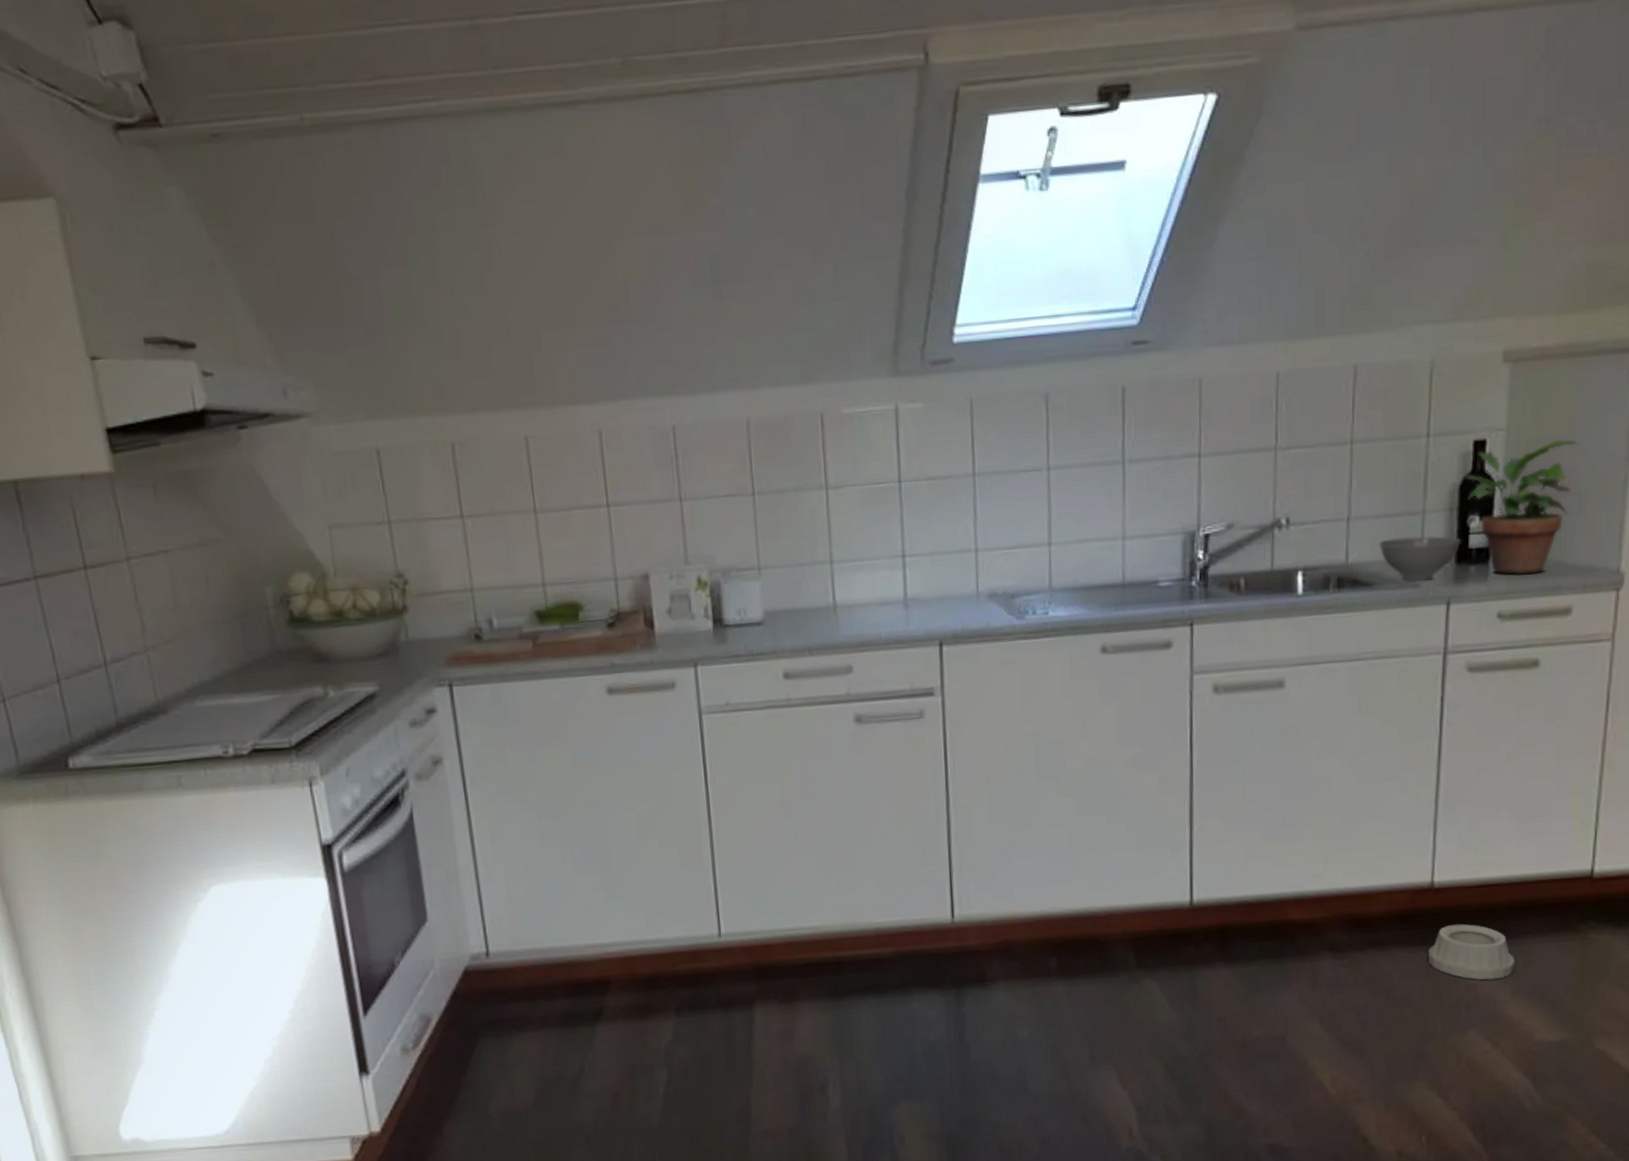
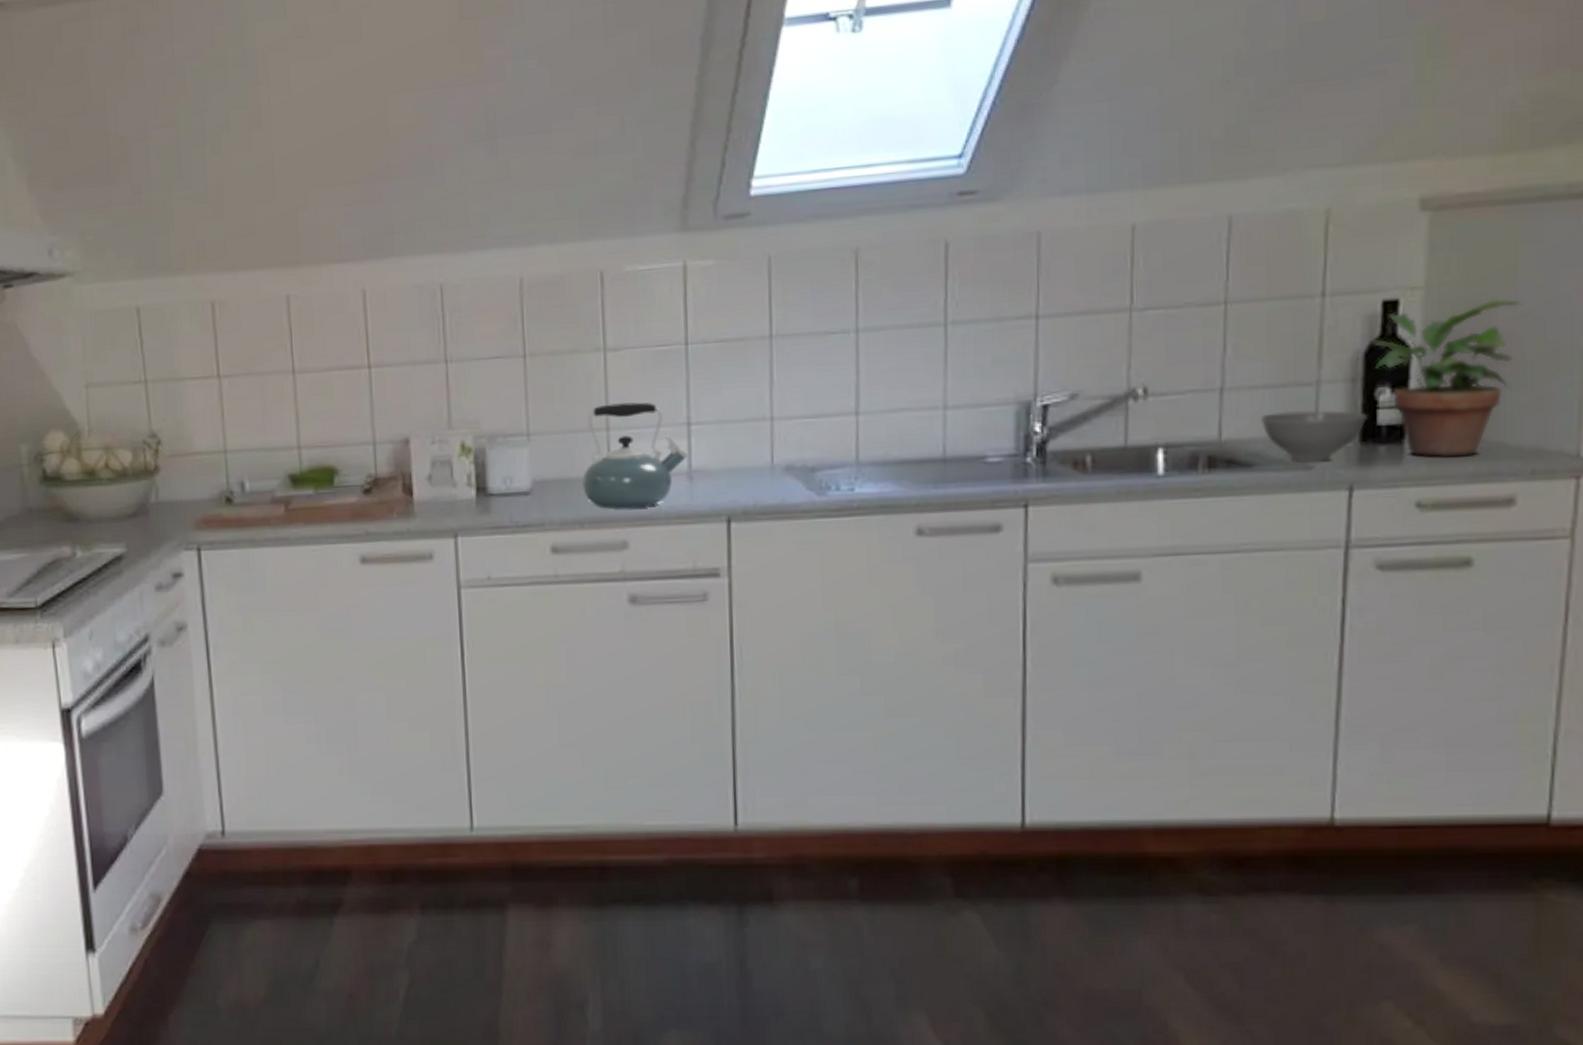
kettle: none [810,536,905,636] -> present [582,402,689,509]
pet bowl: present [1427,924,1515,980] -> none [1326,871,1445,942]

